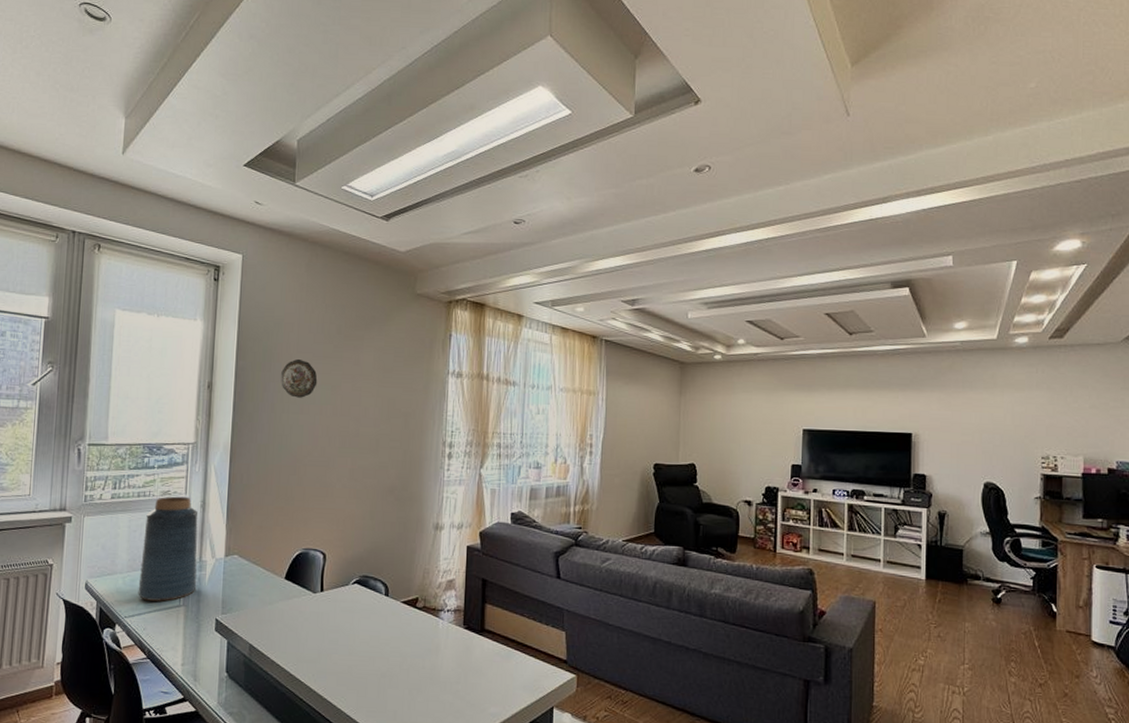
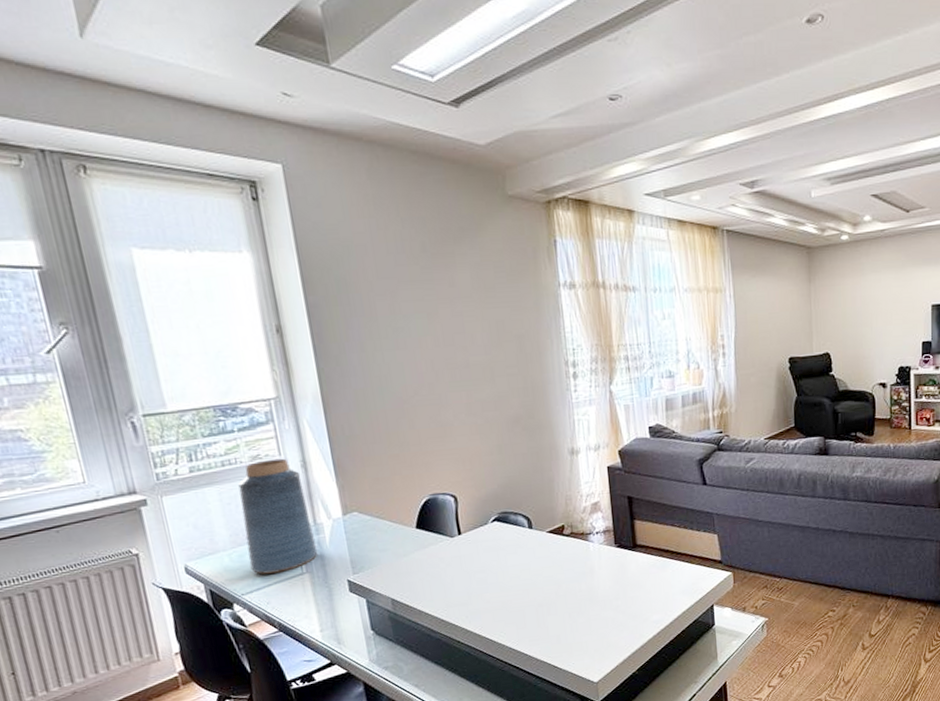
decorative plate: present [281,359,318,398] -> none [363,287,410,332]

